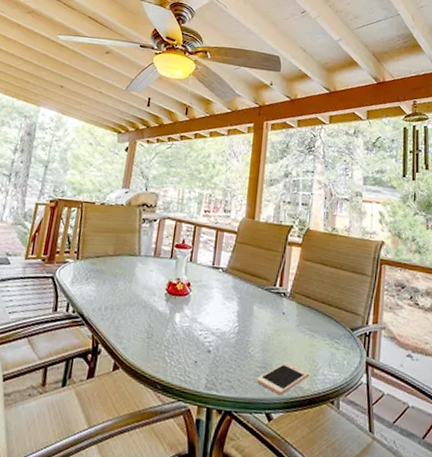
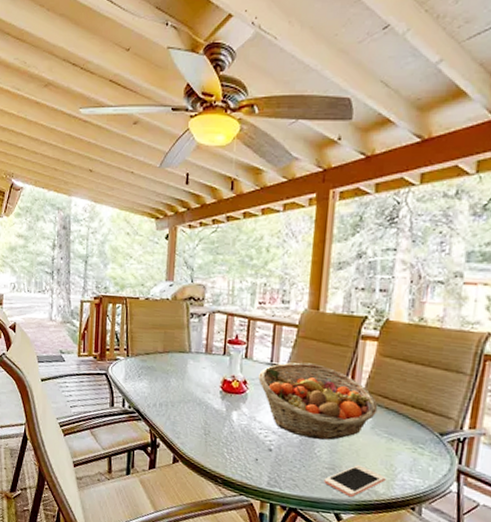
fruit basket: none [201,265,302,339] -> present [258,362,378,440]

